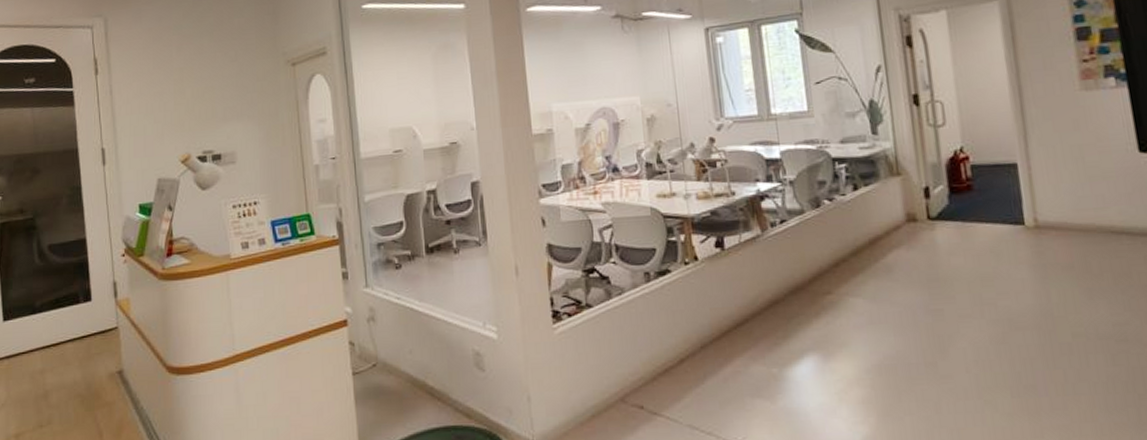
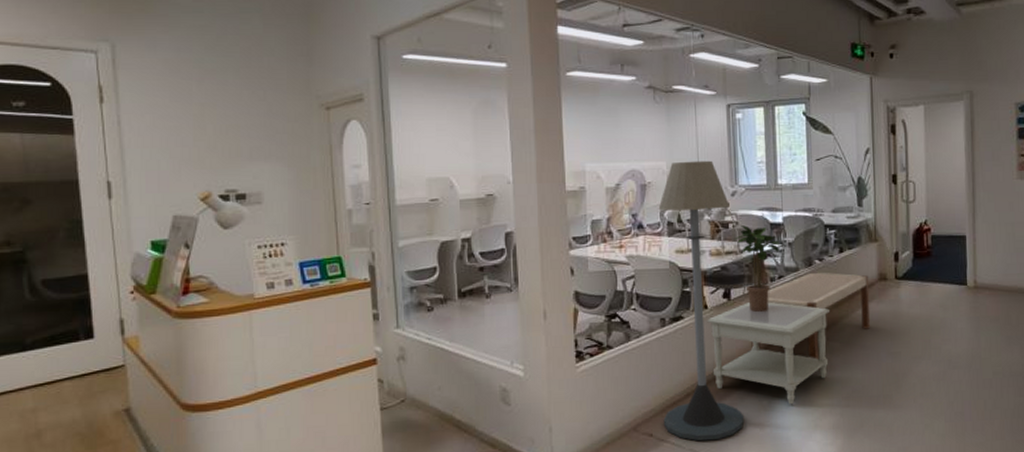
floor lamp: none [634,91,750,416] -> present [658,160,743,442]
side table: none [698,251,851,374] -> present [707,301,831,405]
potted plant: none [724,162,781,264] -> present [734,224,782,313]
bench: none [752,214,901,319] -> present [751,272,871,360]

